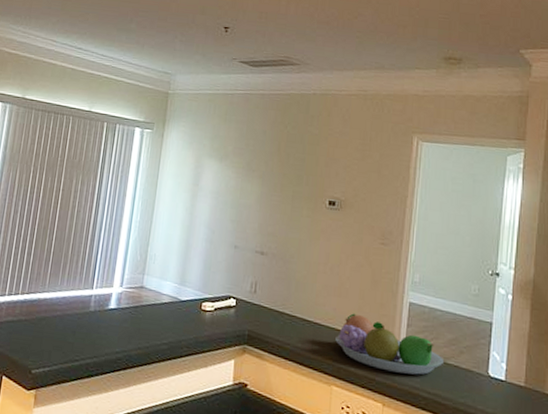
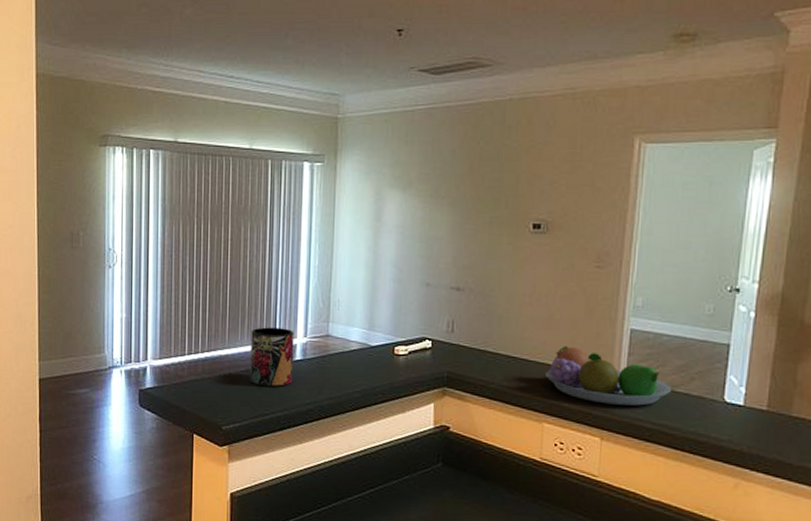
mug: none [64,274,112,334] -> present [249,327,295,387]

